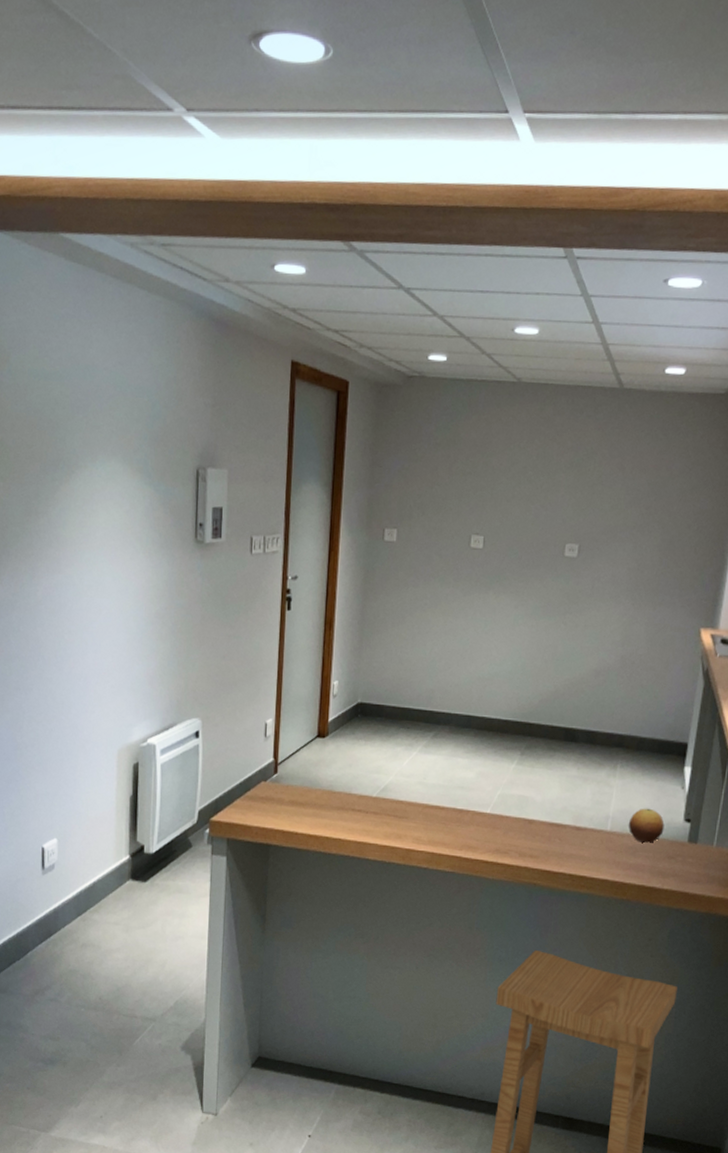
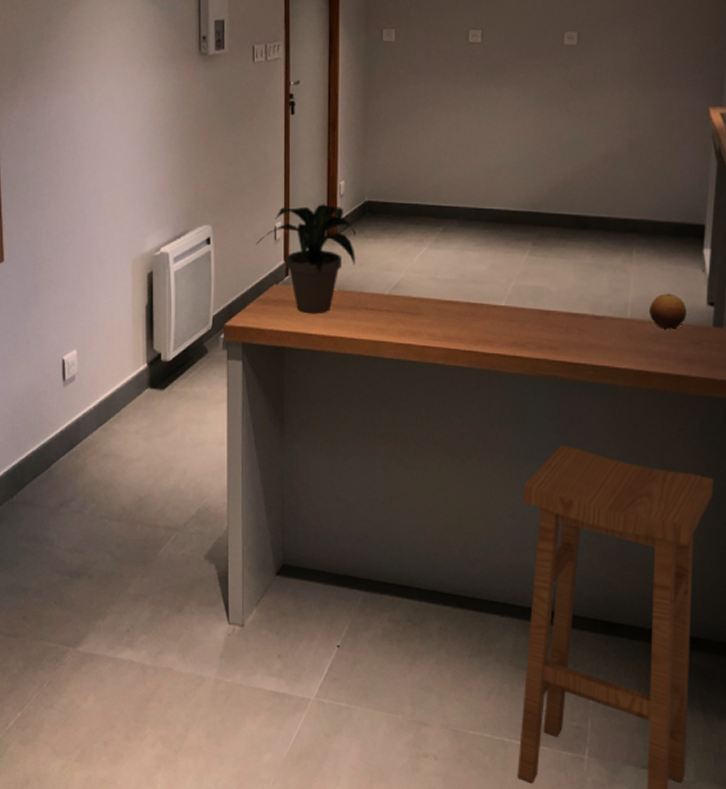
potted plant: none [245,703,347,812] -> present [256,204,356,313]

